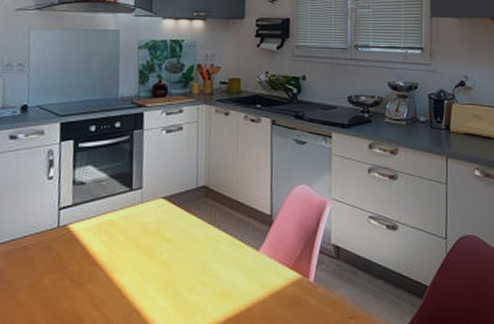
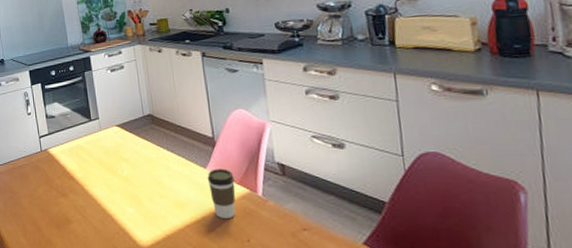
coffee cup: none [258,251,287,310] -> present [207,168,236,219]

